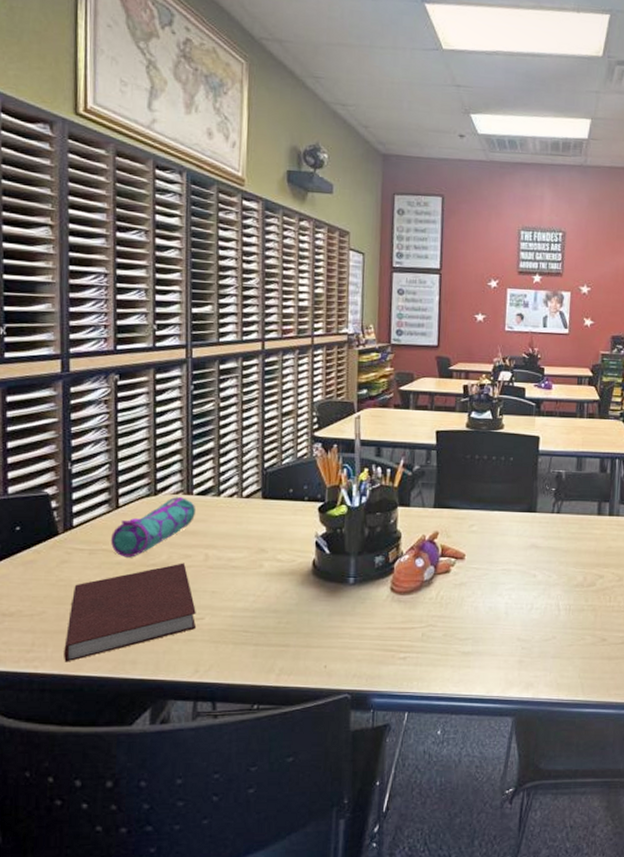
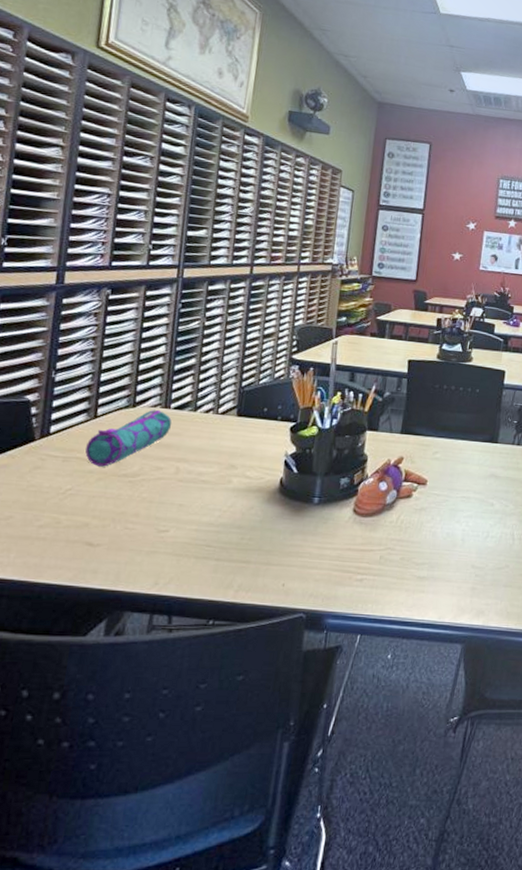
notebook: present [64,563,197,662] -> none [25,474,162,569]

